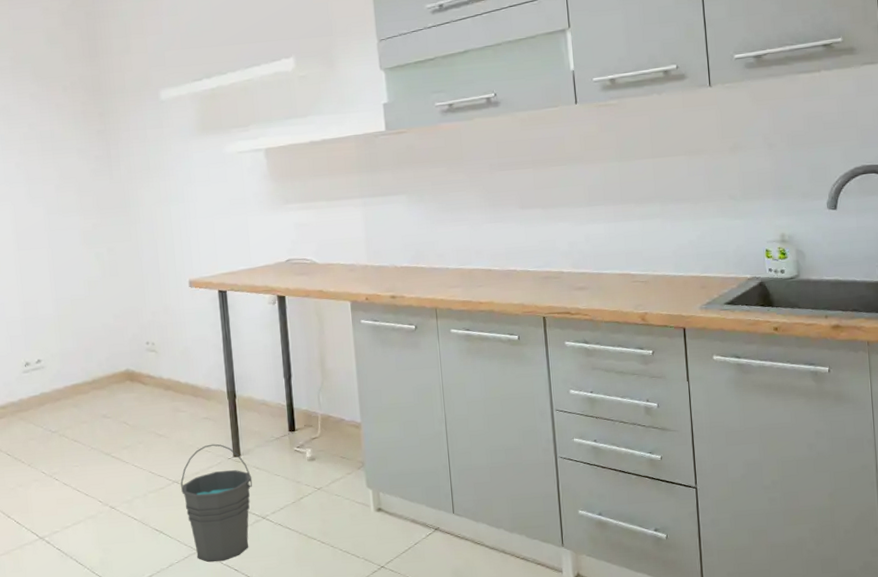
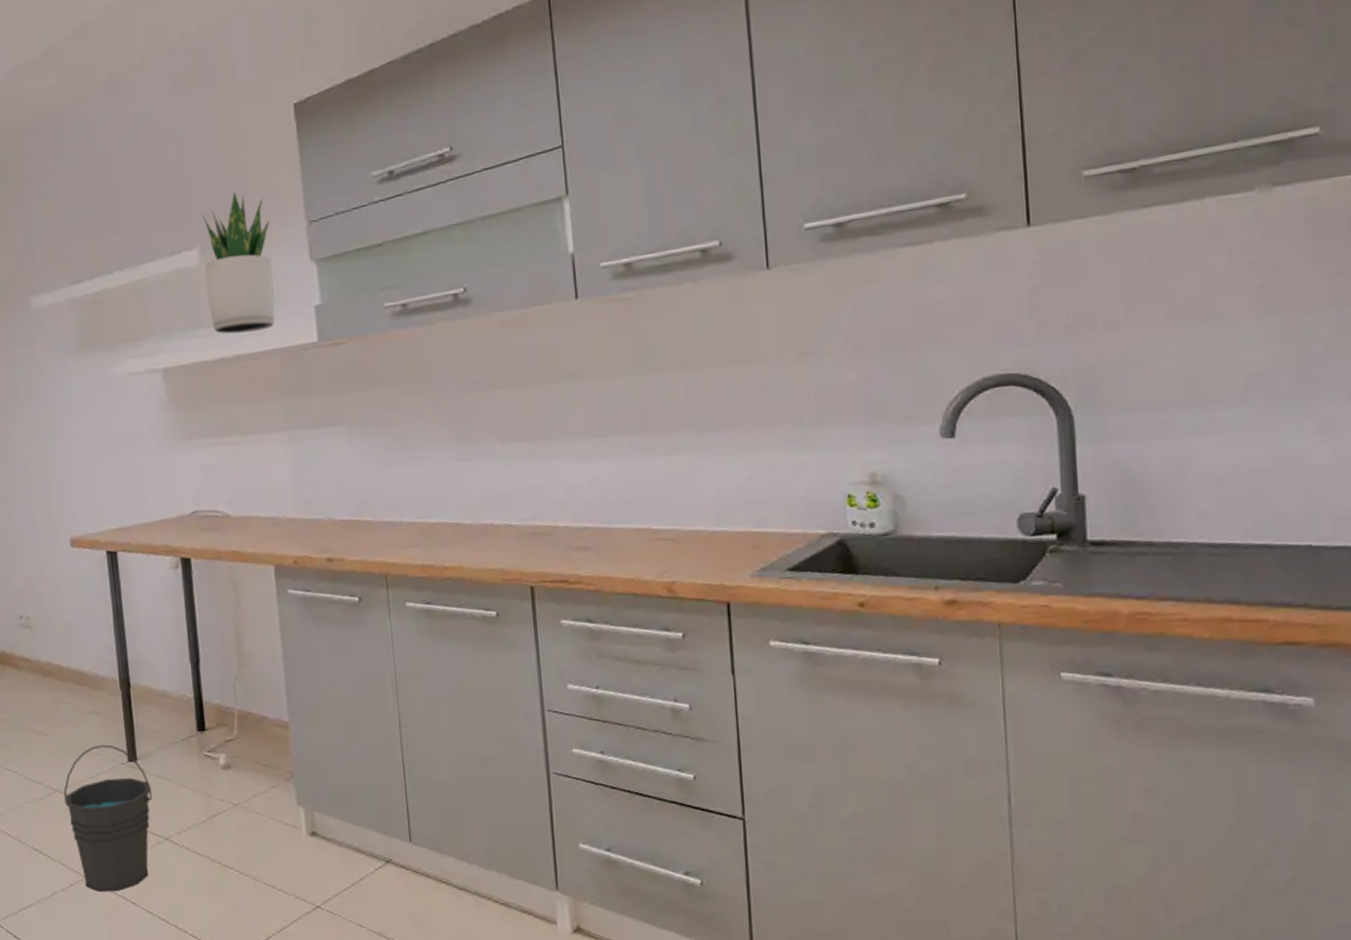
planter: none [298,15,353,123] -> present [203,192,275,334]

